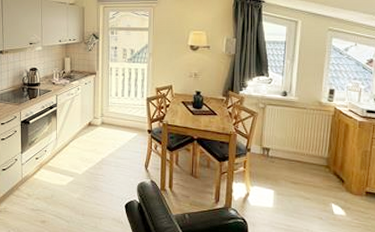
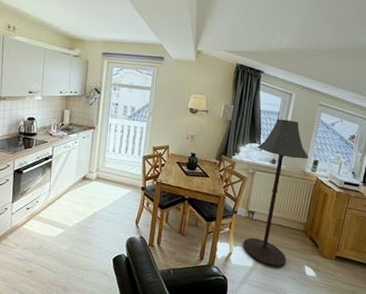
floor lamp: none [260,48,324,208] -> present [242,119,309,268]

